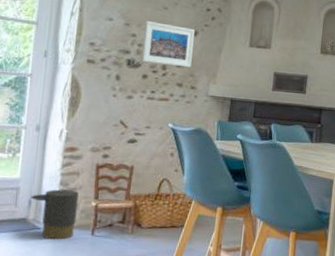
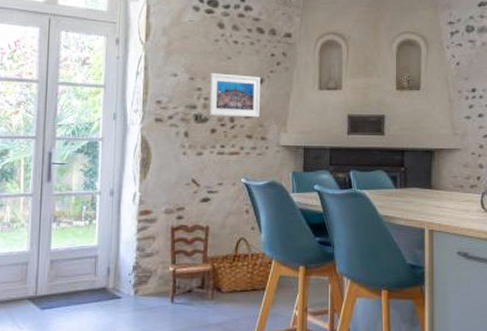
trash can: present [30,189,79,240] -> none [109,255,156,309]

